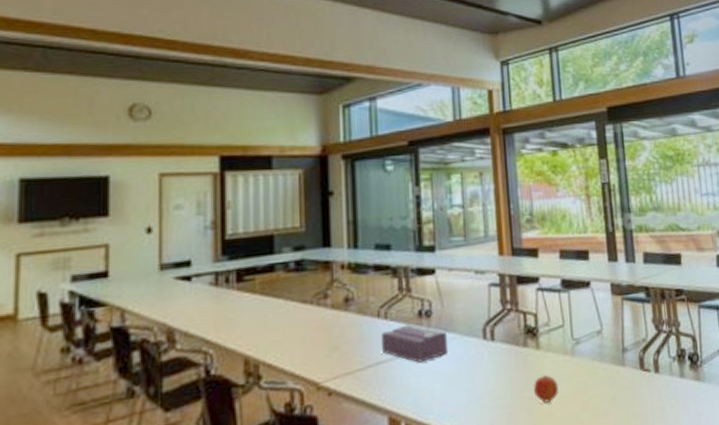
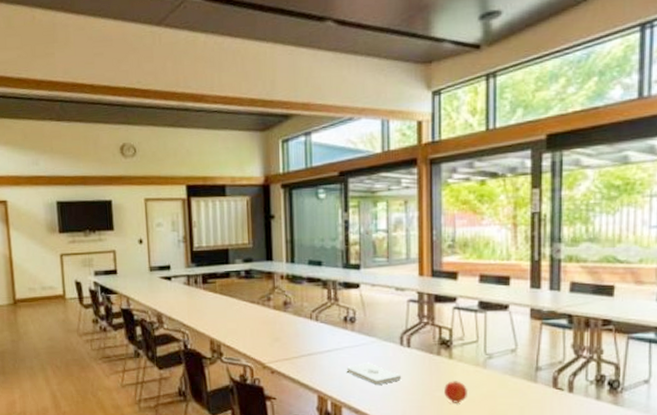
tissue box: present [380,324,449,363] -> none [312,327,369,358]
notepad: none [424,365,487,393] -> present [347,363,402,385]

